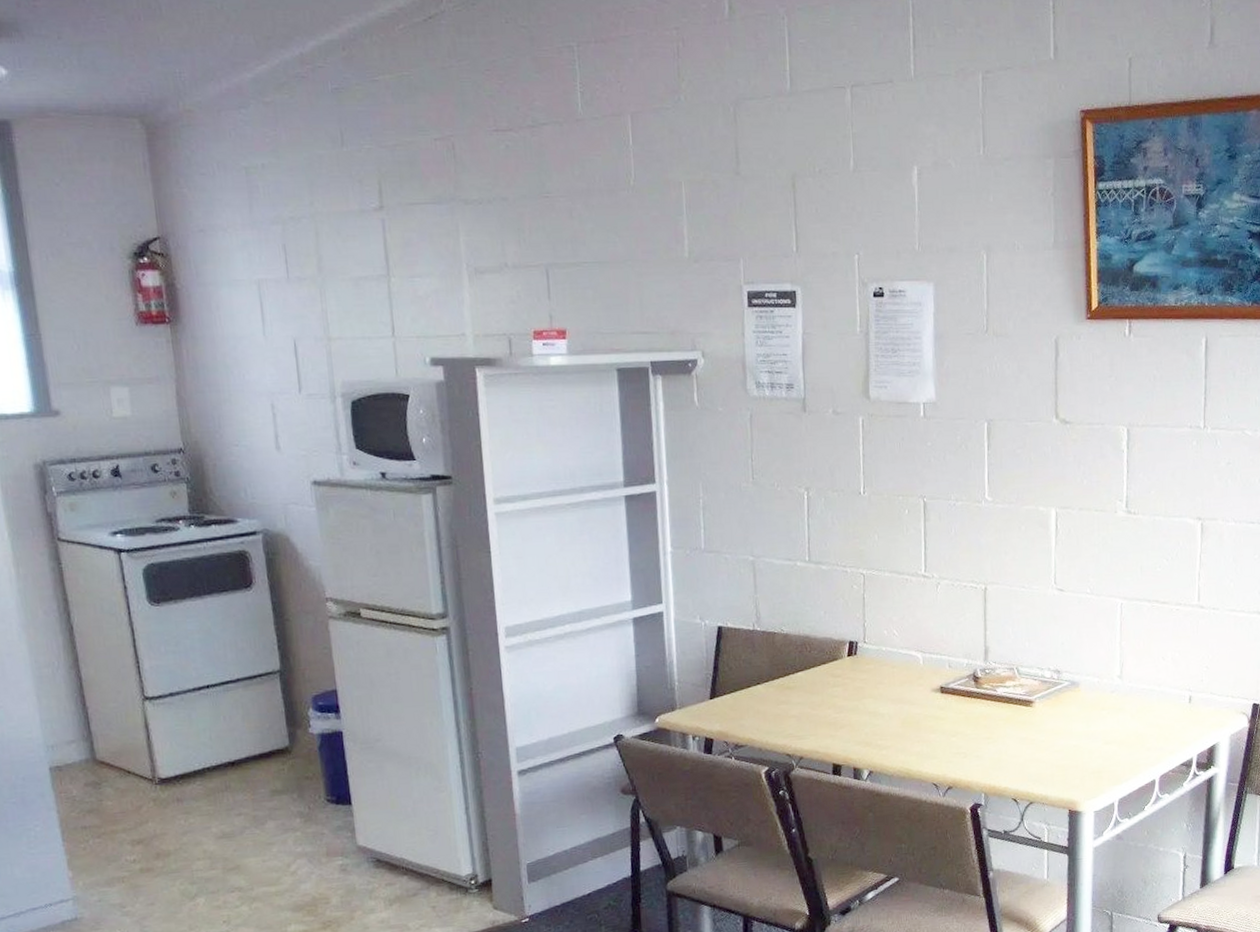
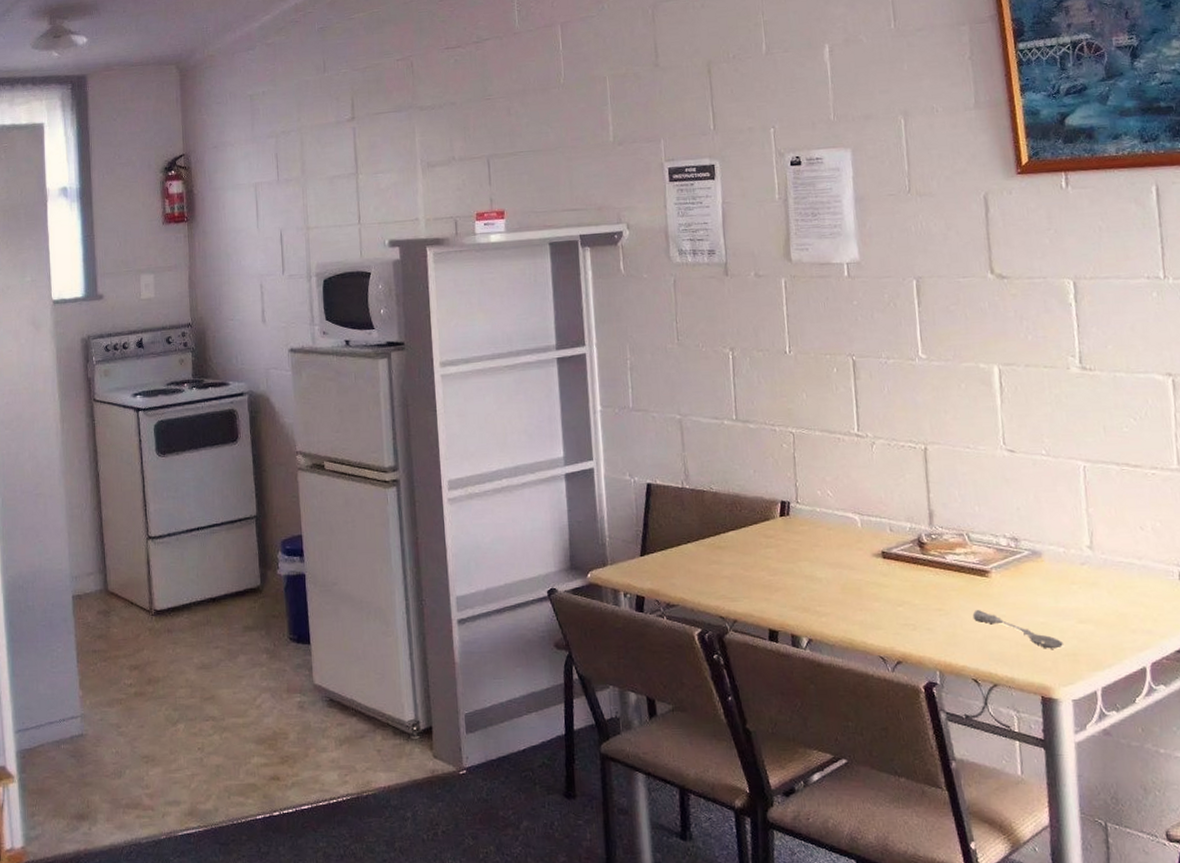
soupspoon: none [1016,737,1090,768] -> present [972,610,1063,649]

